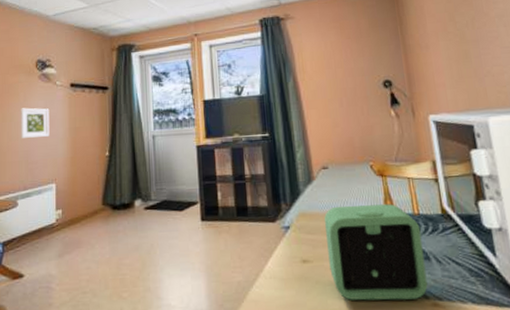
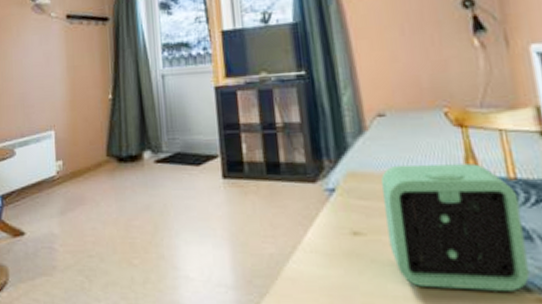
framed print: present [20,108,50,138] -> none [13,44,46,79]

